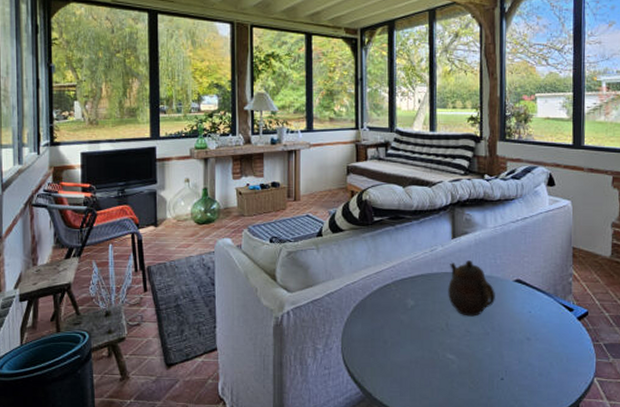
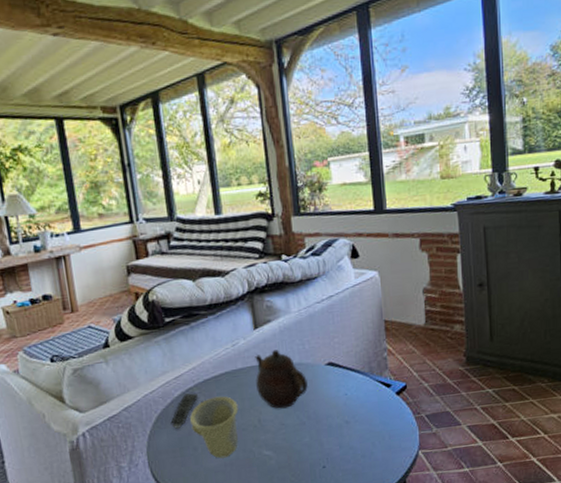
remote control: none [366,289,395,320] -> present [170,393,199,429]
cup: none [385,296,429,355] -> present [190,396,239,459]

